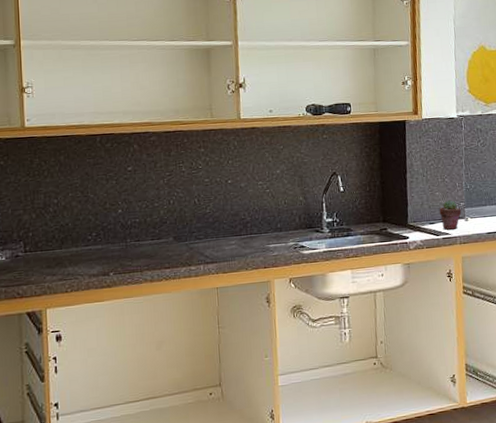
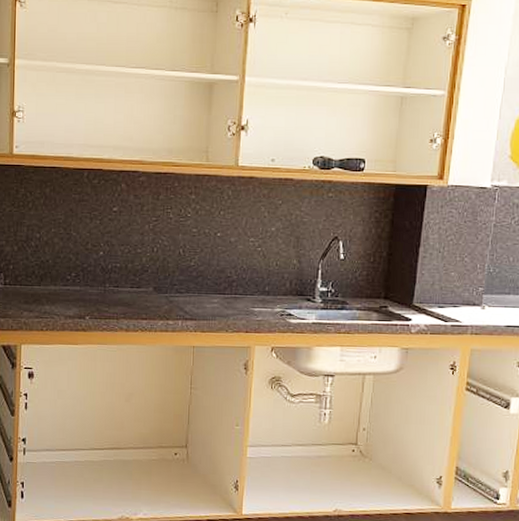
potted succulent: present [439,200,462,230] -> none [451,283,479,318]

